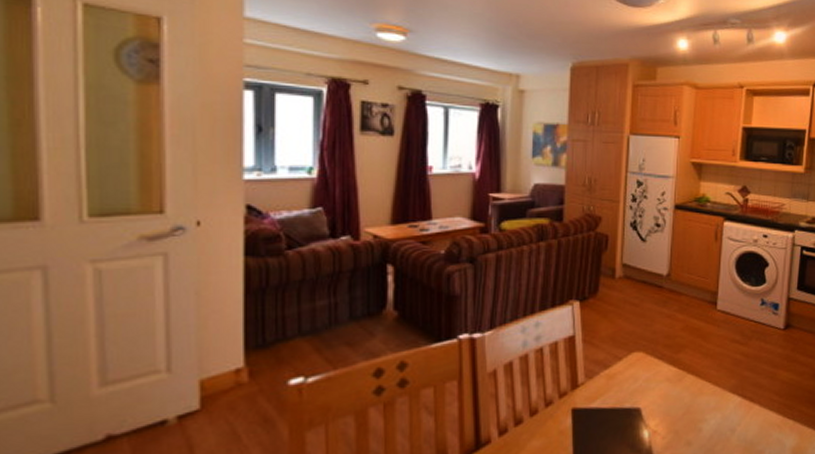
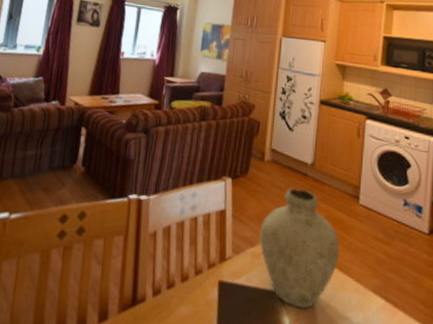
vase: none [613,302,697,421] -> present [259,188,340,309]

